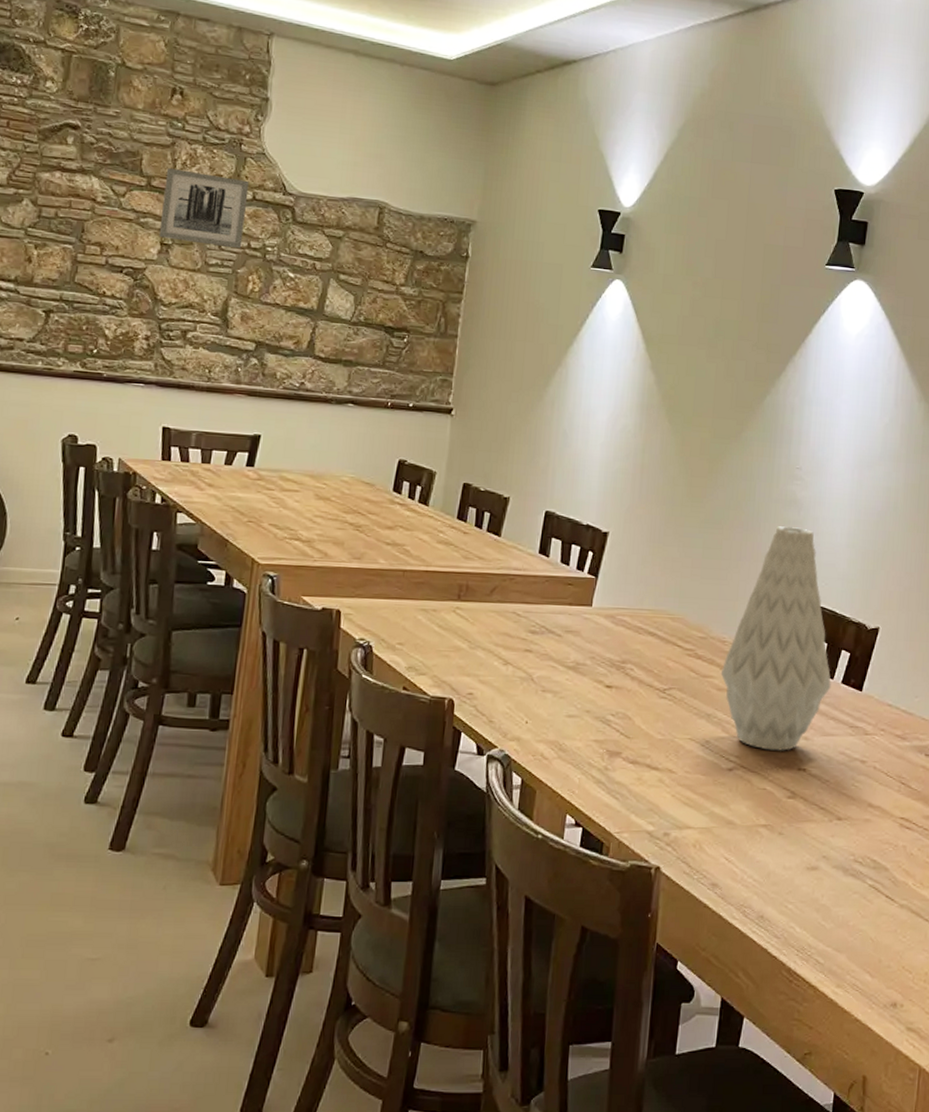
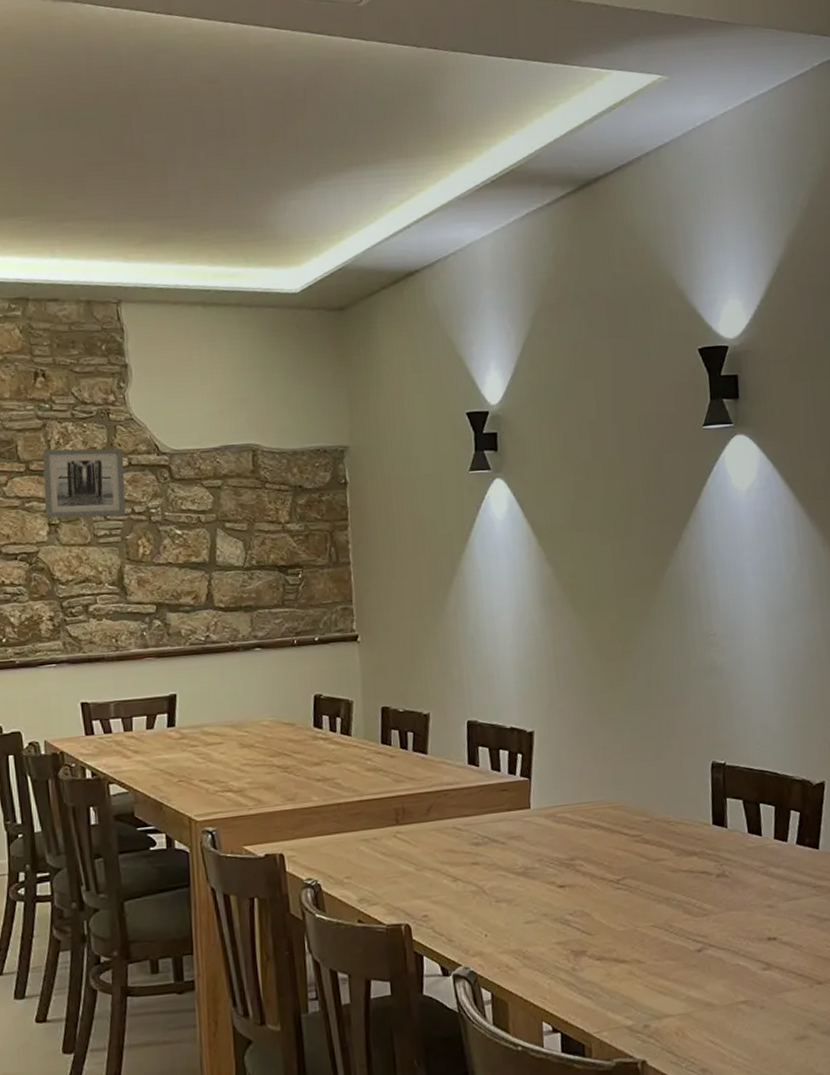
vase: present [720,526,831,751] -> none [671,694,787,925]

